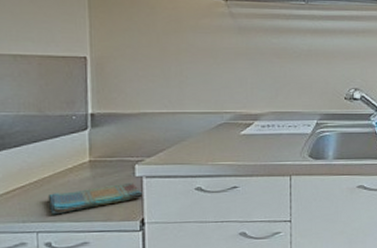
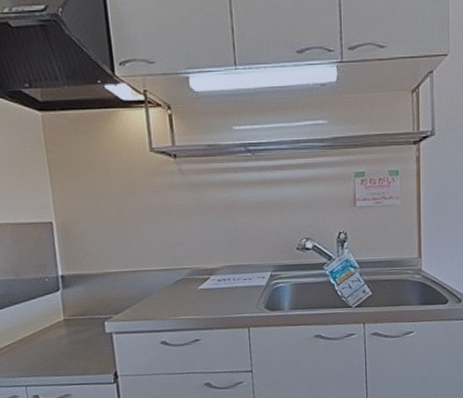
dish towel: present [47,182,143,215] -> none [31,338,114,370]

